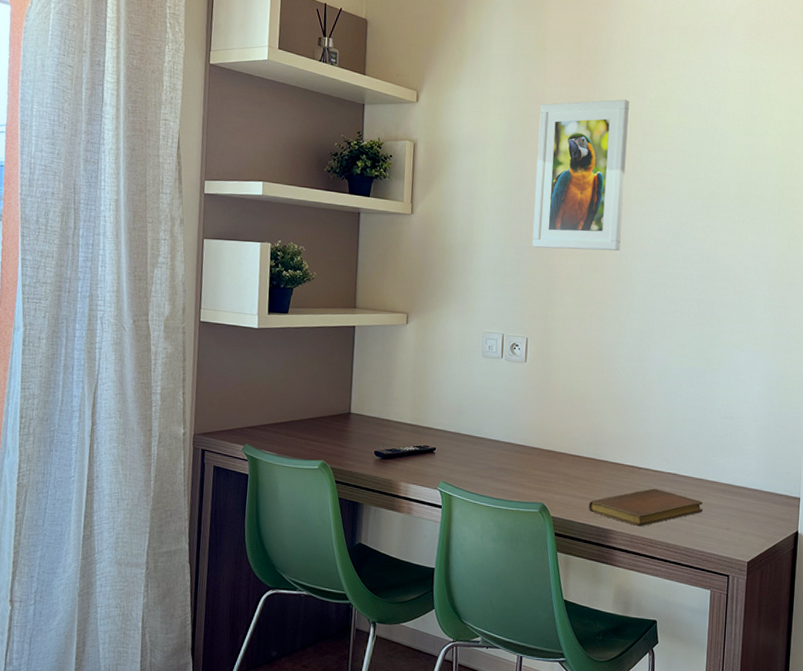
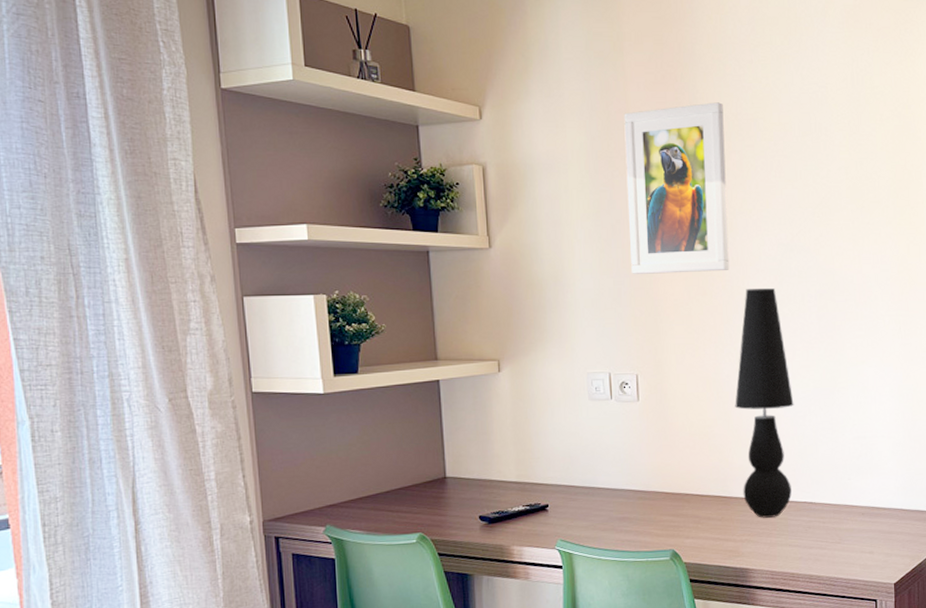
notebook: present [588,488,703,527] -> none [722,520,843,562]
table lamp: none [612,269,668,484] -> present [735,288,794,518]

